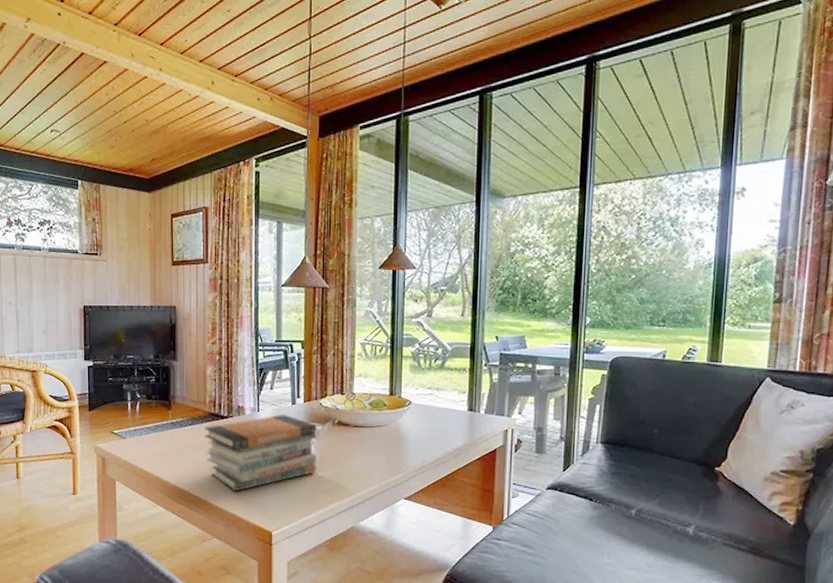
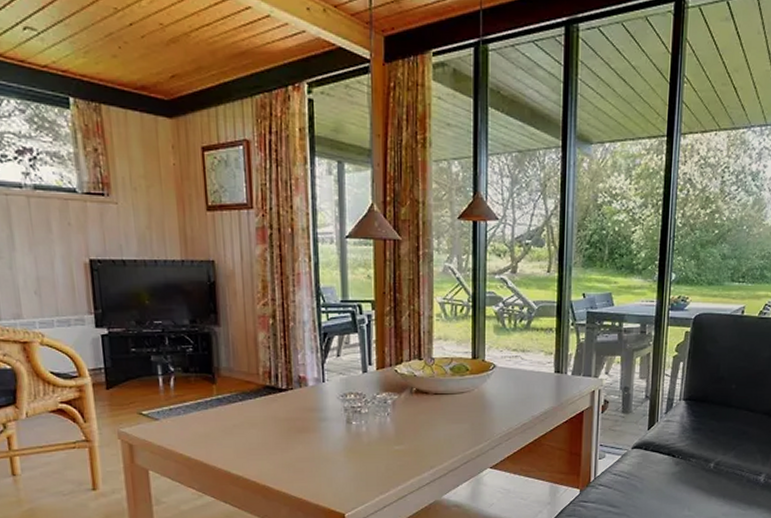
book stack: present [205,414,318,492] -> none [259,384,394,473]

